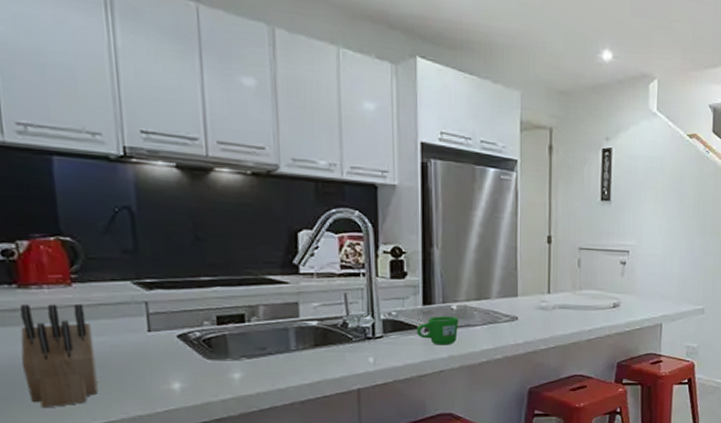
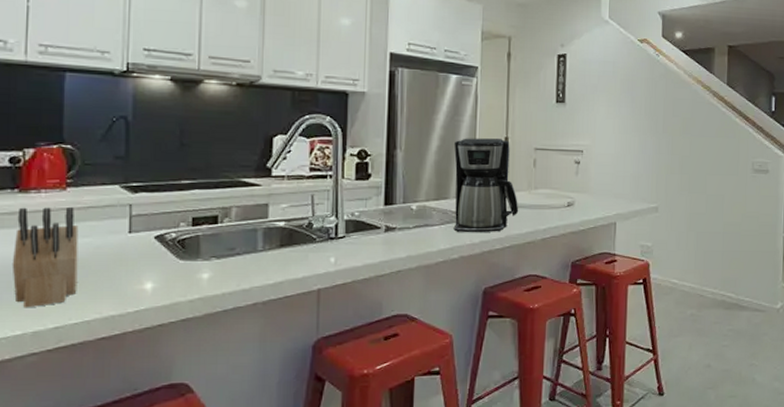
mug: present [416,316,459,345] -> none [376,216,418,245]
coffee maker: none [495,236,564,333] -> present [453,138,519,232]

